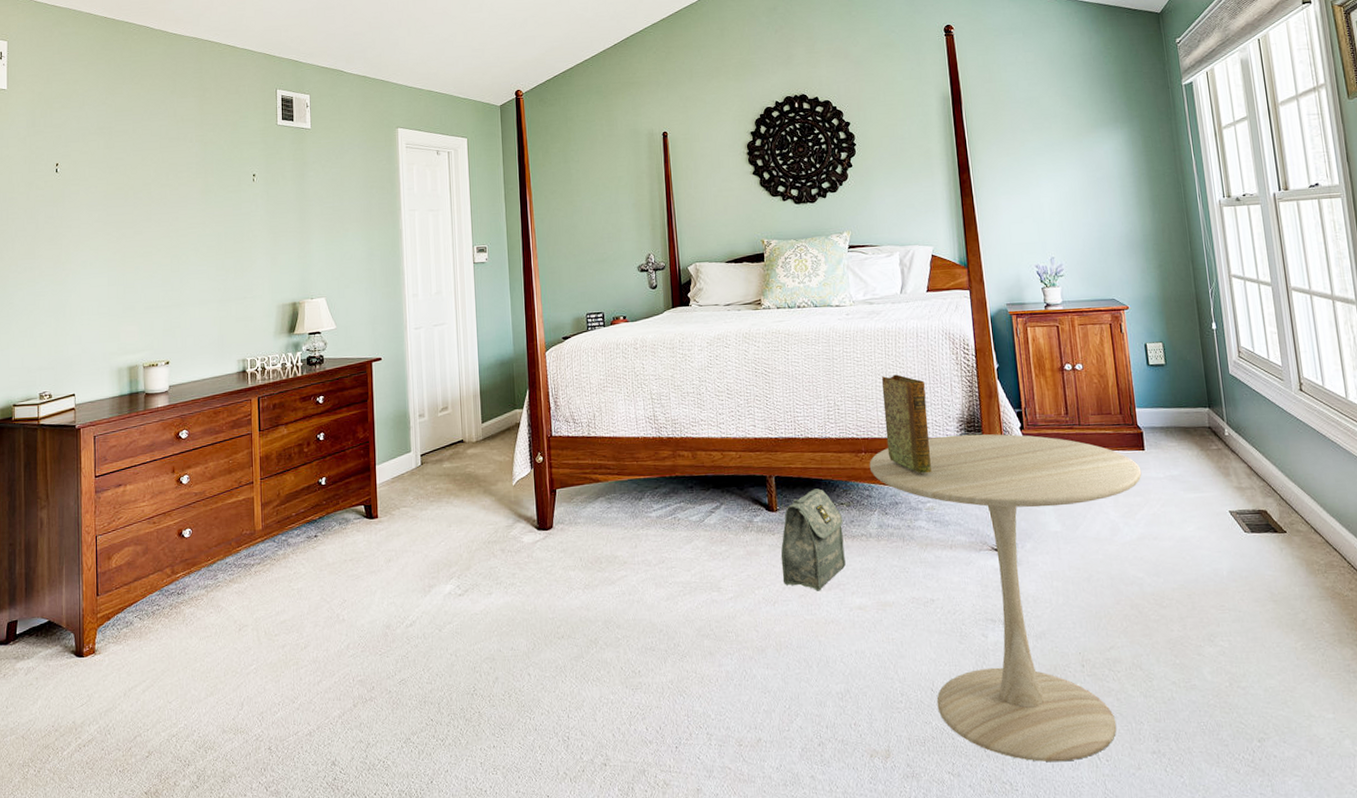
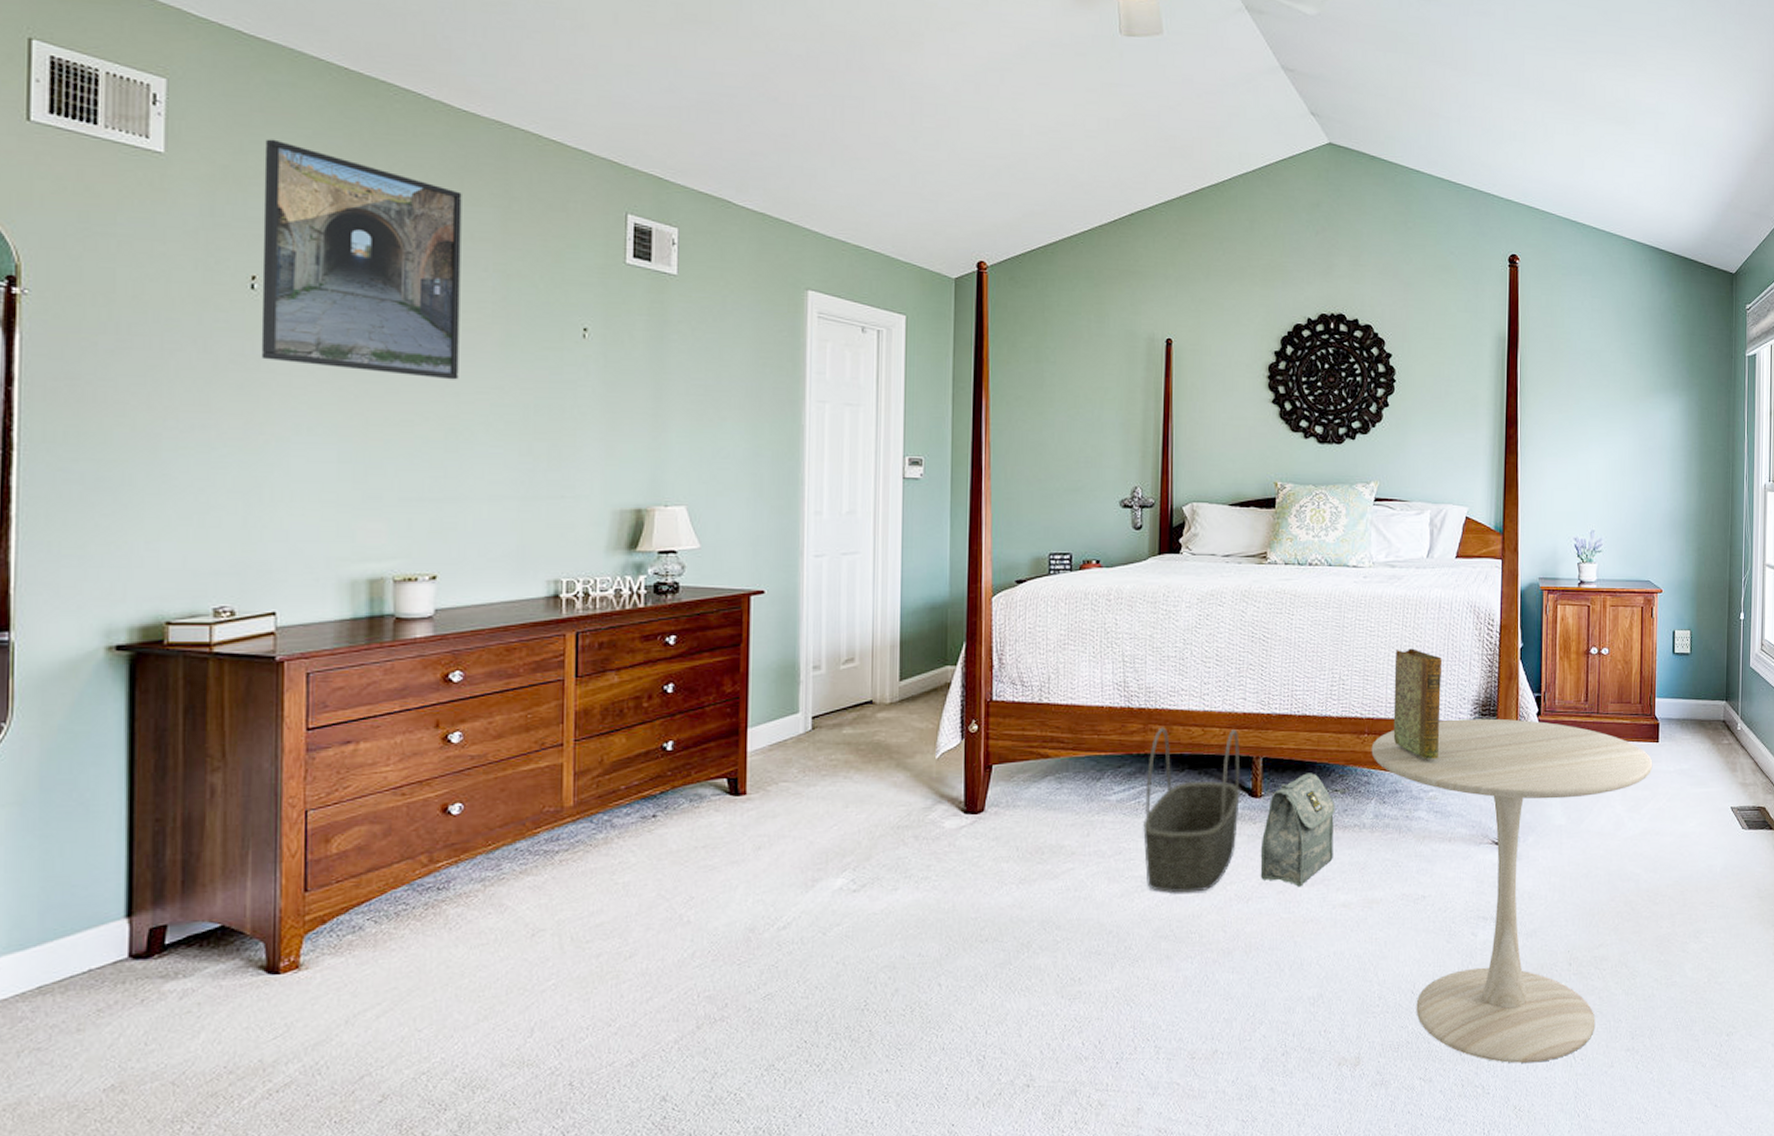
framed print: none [61,71,178,221] -> present [261,139,462,380]
basket: none [679,453,759,597] -> present [1142,727,1240,894]

